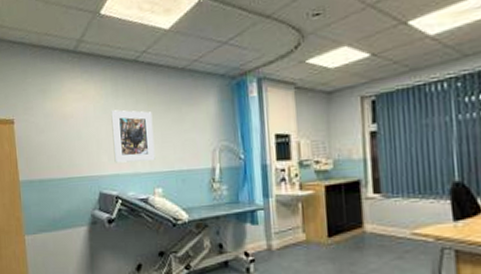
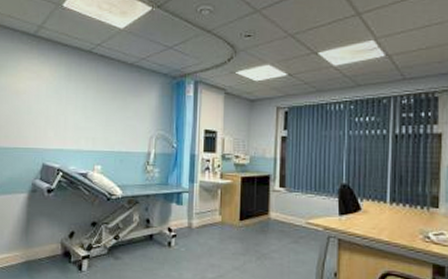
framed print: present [111,110,156,163] -> none [60,92,100,141]

